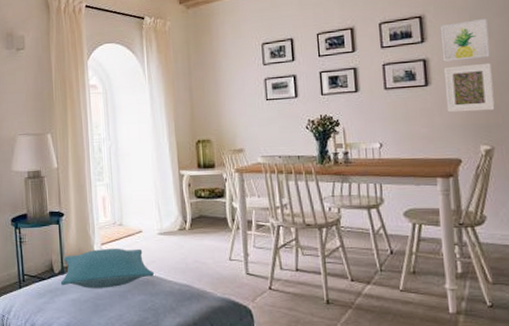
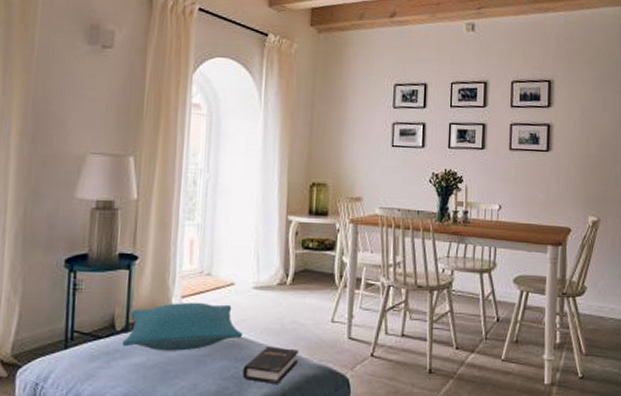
hardback book: none [158,283,205,316] -> present [242,346,300,385]
wall art: present [439,19,490,62] -> none [564,92,606,130]
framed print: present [443,62,495,113] -> none [563,134,606,183]

